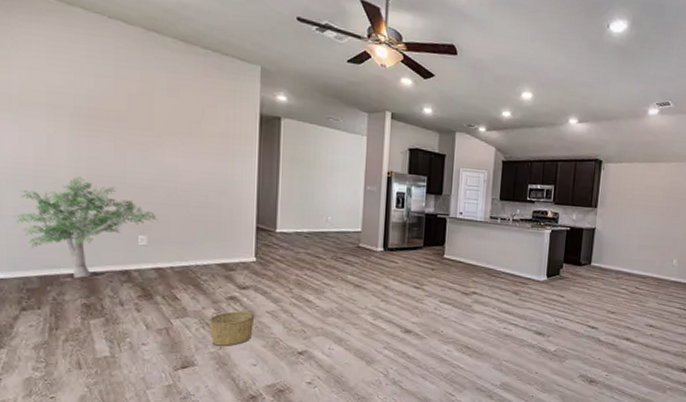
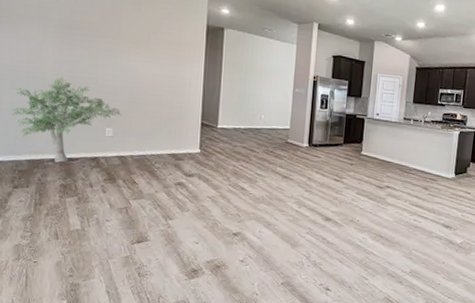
basket: present [209,311,255,346] -> none [160,195,198,226]

